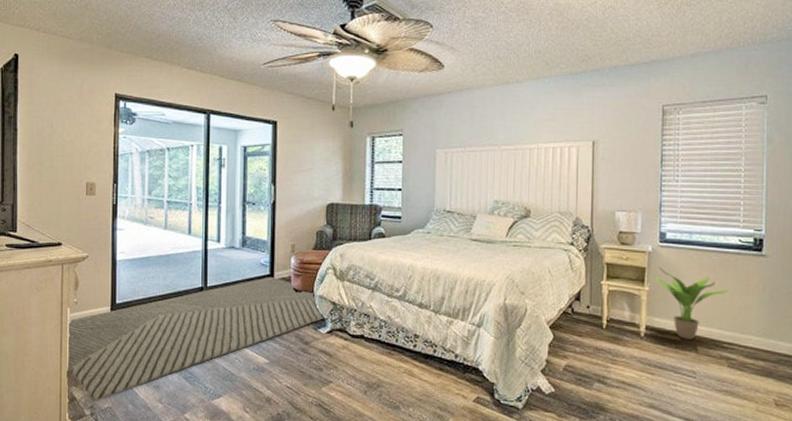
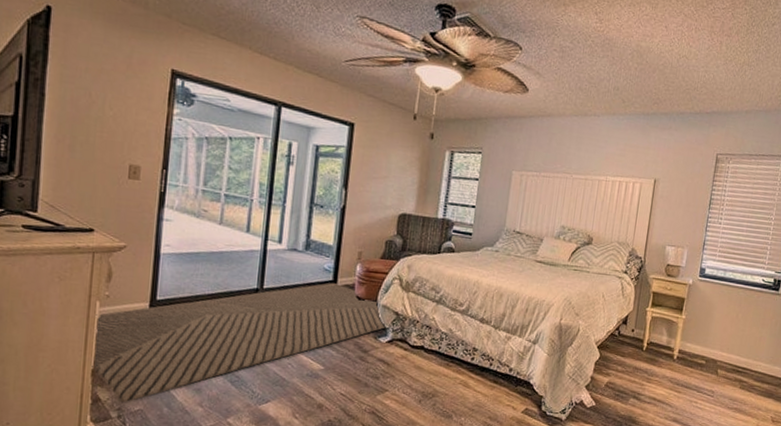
potted plant: present [654,267,729,340] -> none [690,298,749,364]

